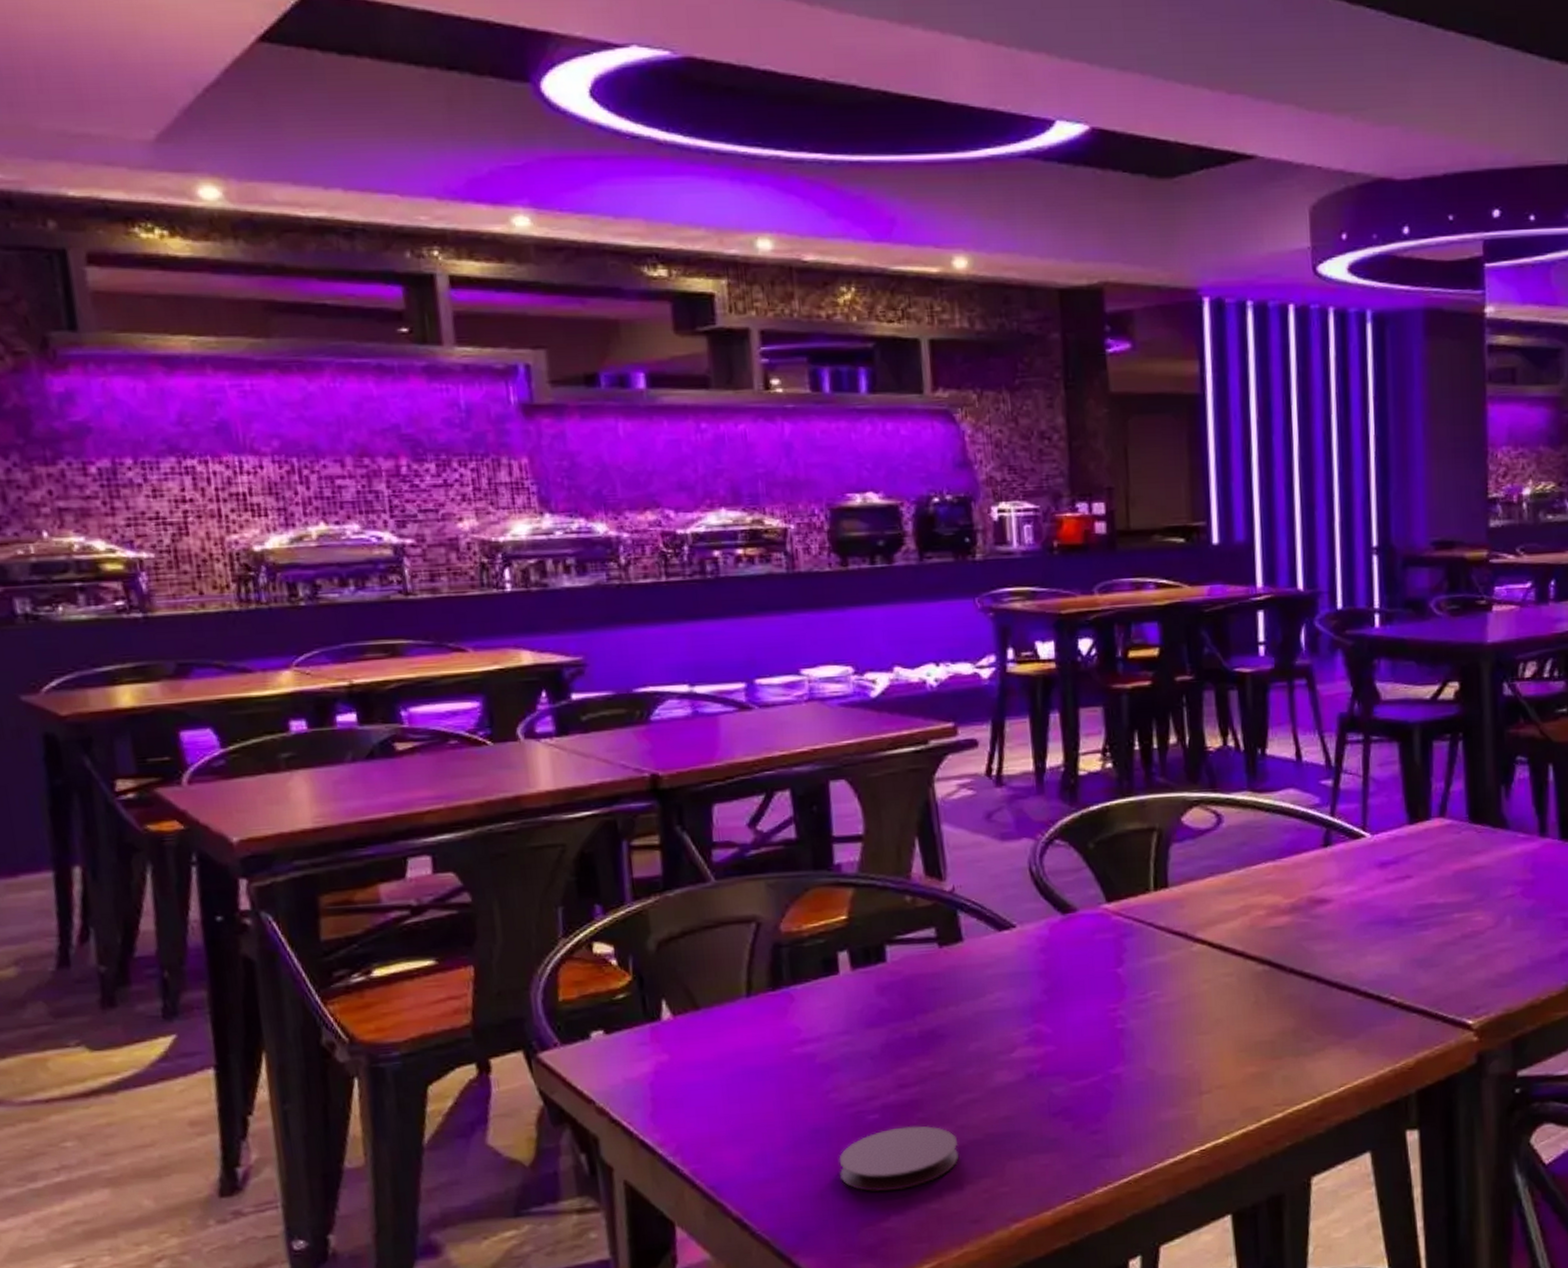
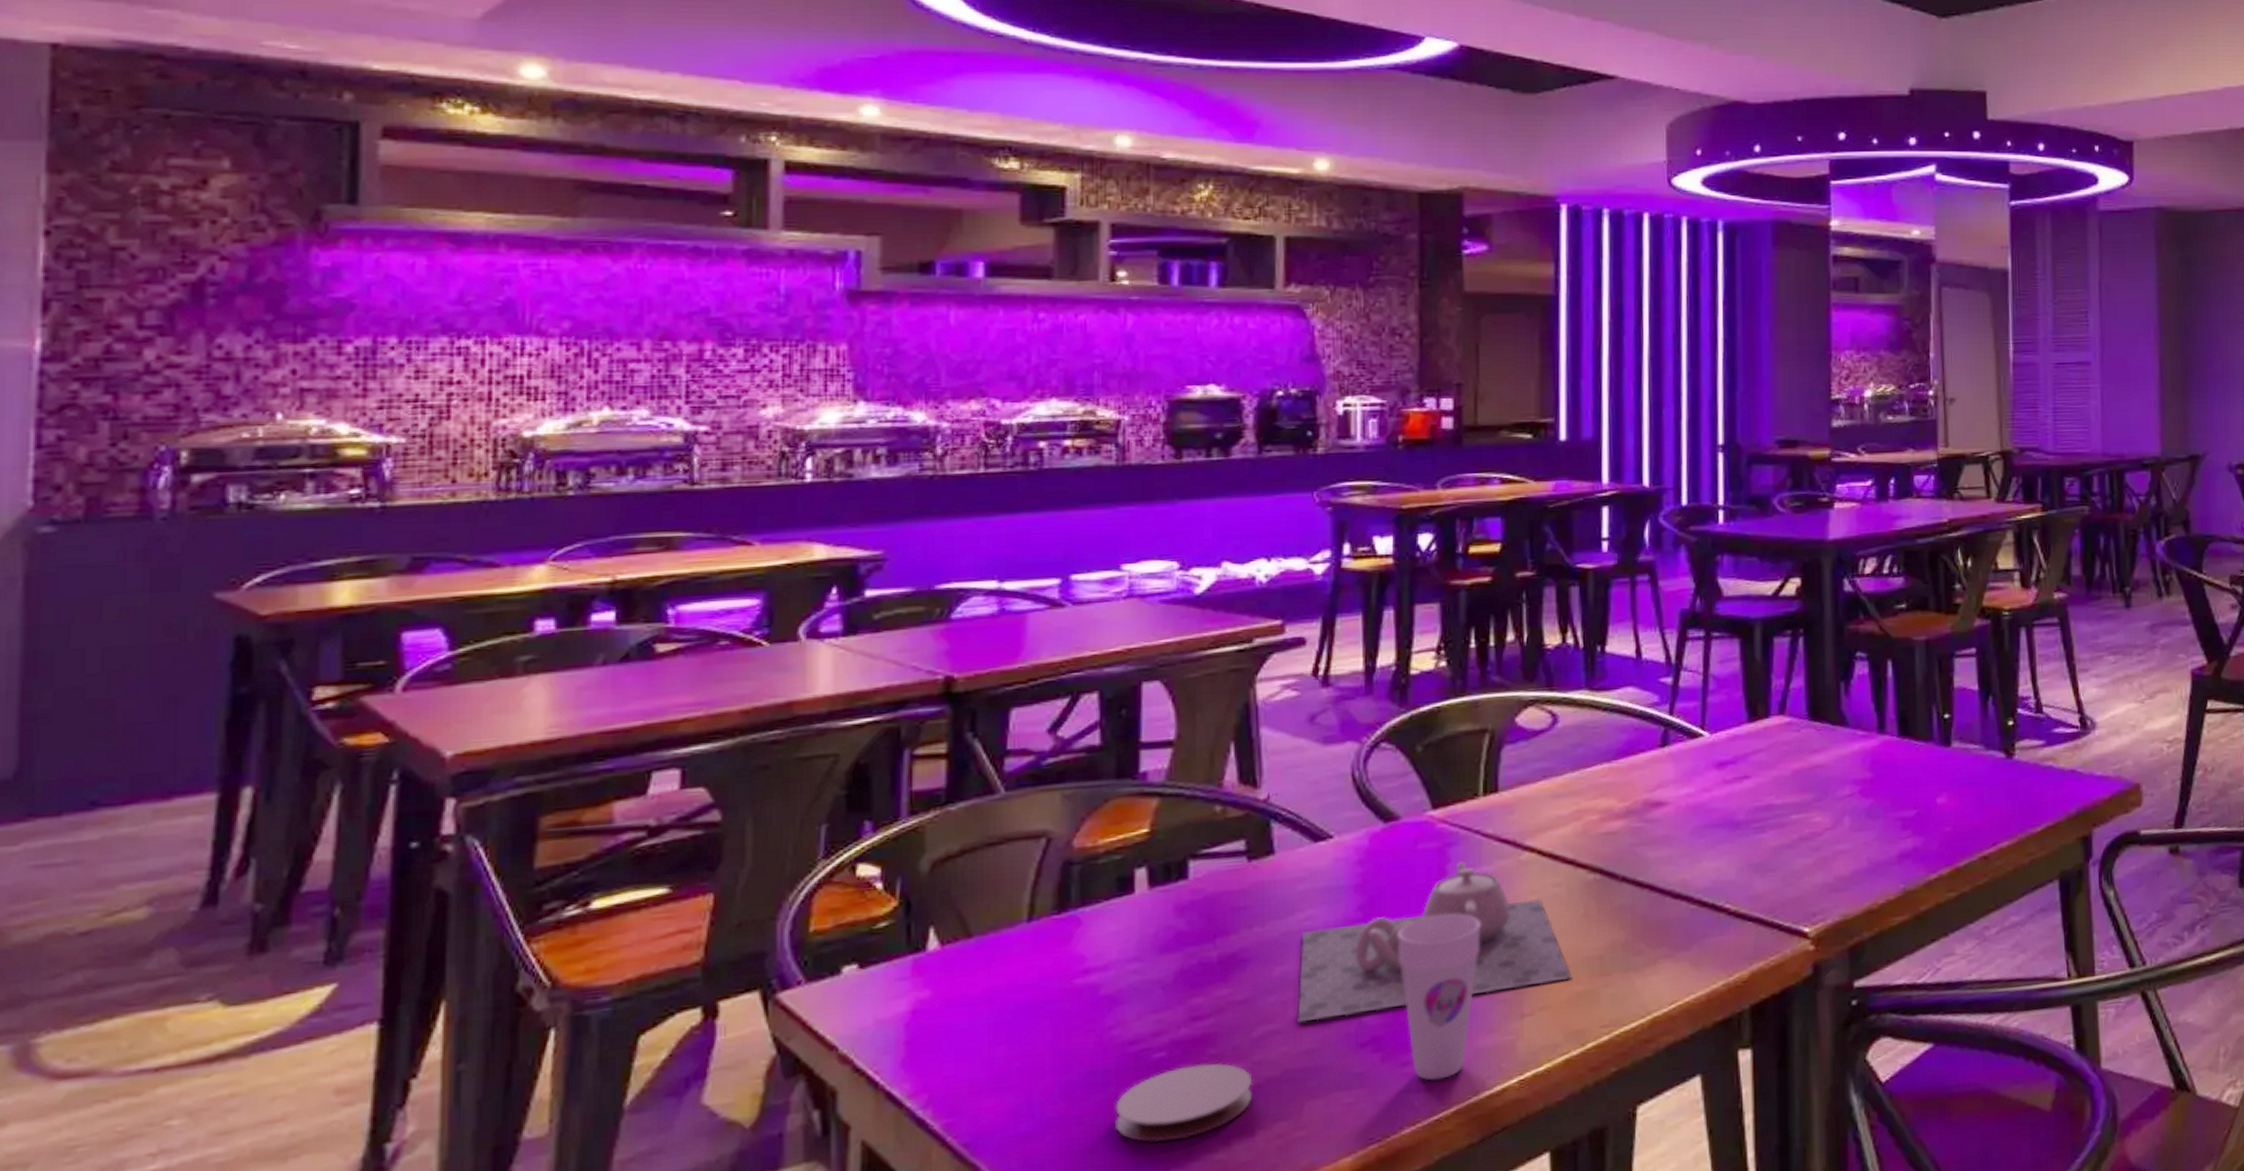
teapot: none [992,951,1246,1093] -> present [1297,862,1572,1023]
cup: none [1080,998,1158,1148] -> present [1397,913,1481,1081]

